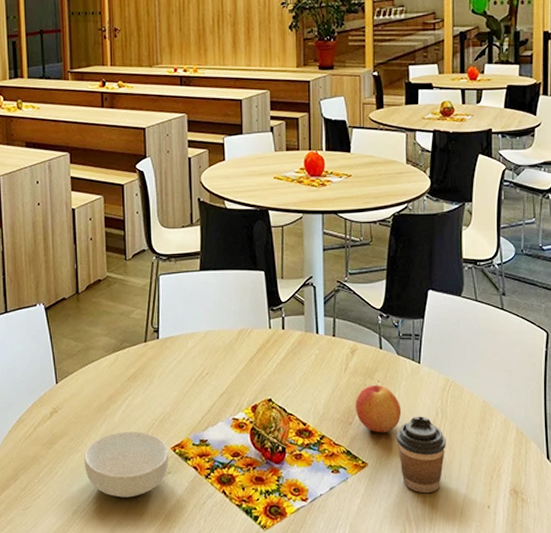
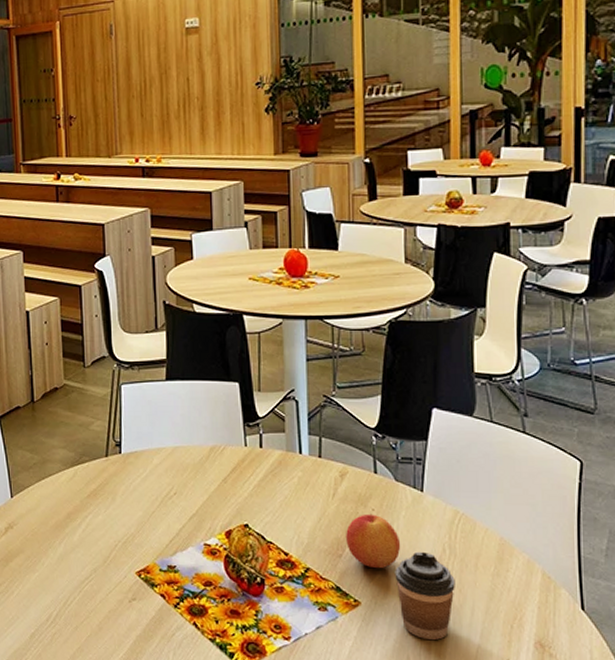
cereal bowl: present [84,431,169,498] -> none [42,551,134,624]

